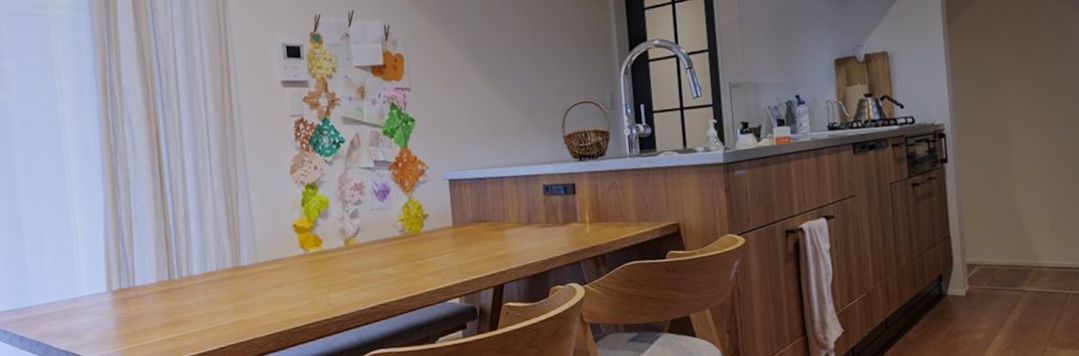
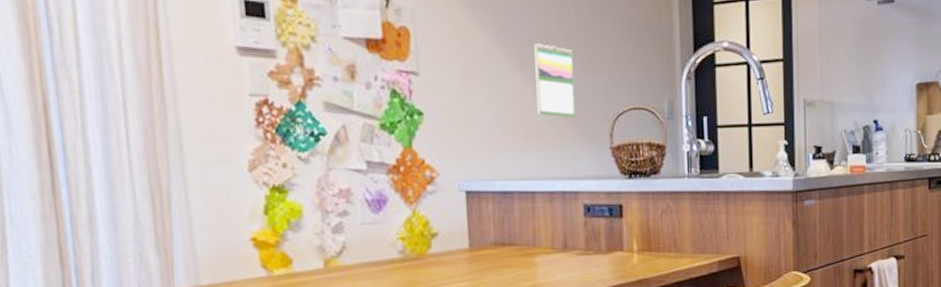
calendar: none [498,56,535,115] -> present [534,44,577,118]

